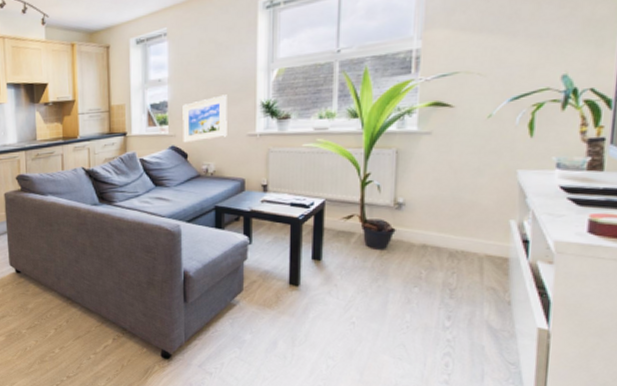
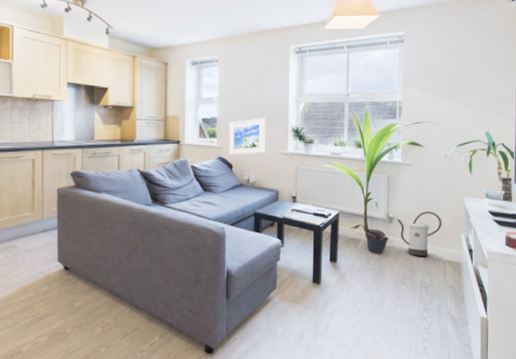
watering can: none [409,193,480,251] -> present [397,212,442,256]

